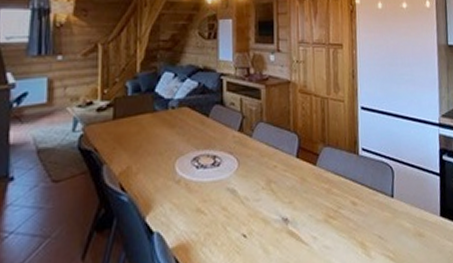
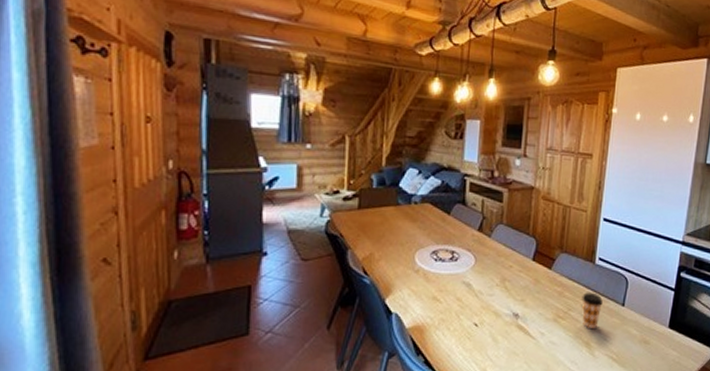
coffee cup: none [350,186,372,227] -> present [581,292,603,330]

